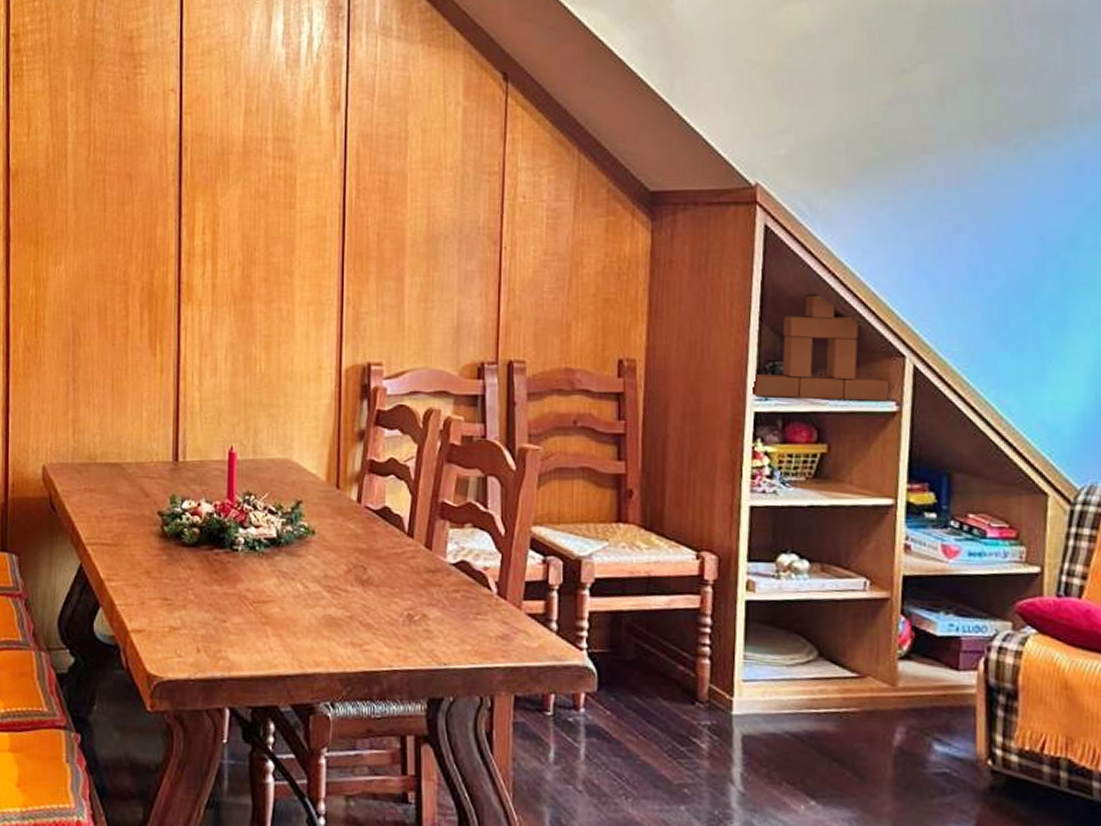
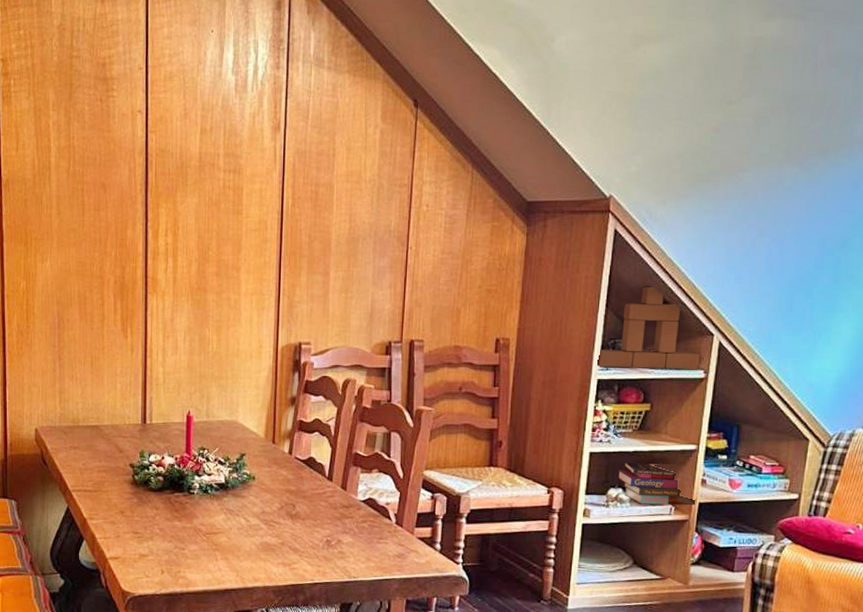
books: none [790,520,899,579] -> present [618,462,696,506]

